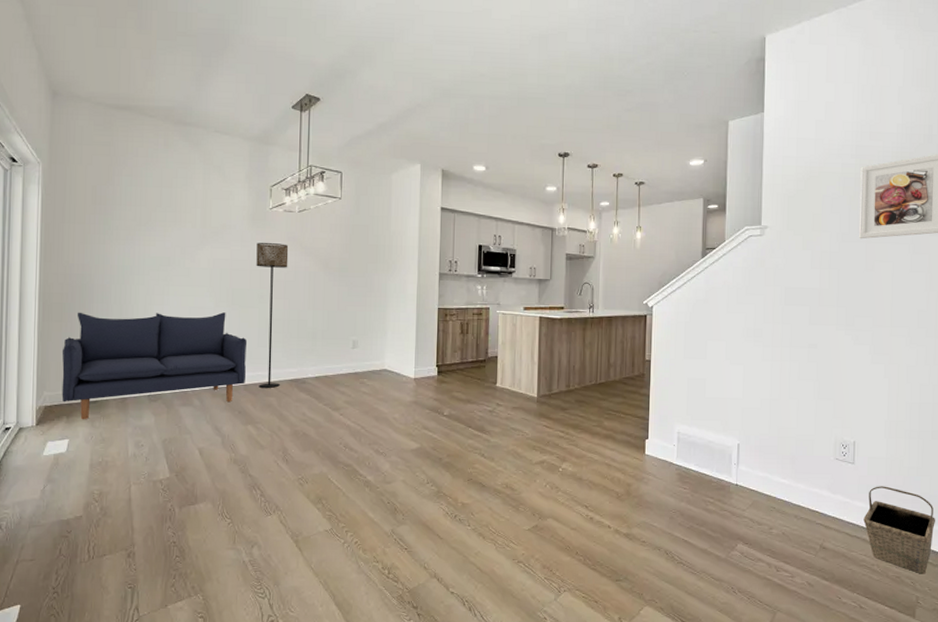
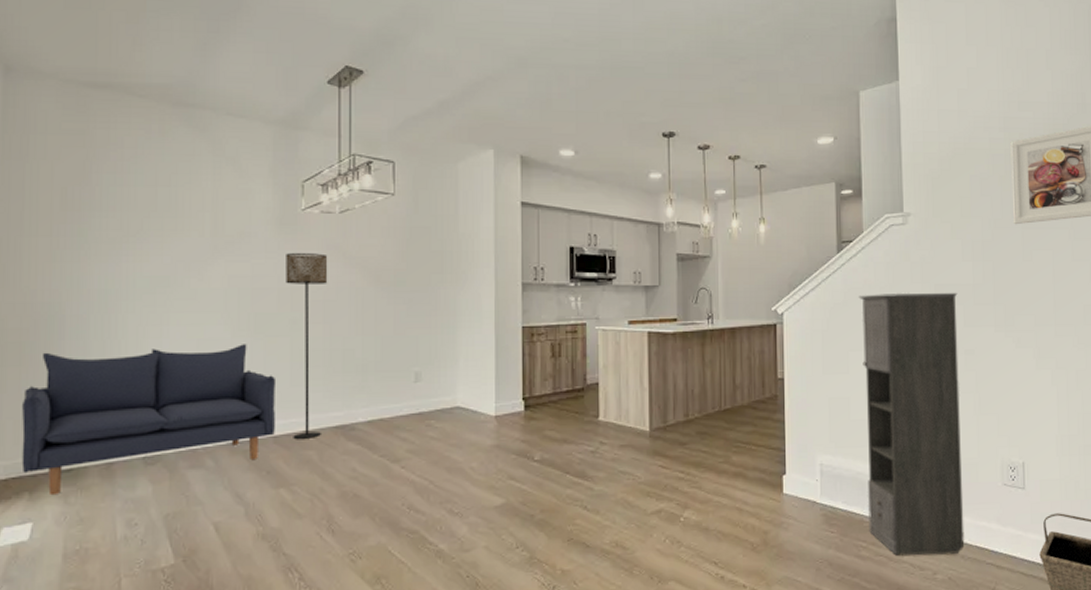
storage cabinet: none [716,293,805,514] -> present [858,293,965,556]

